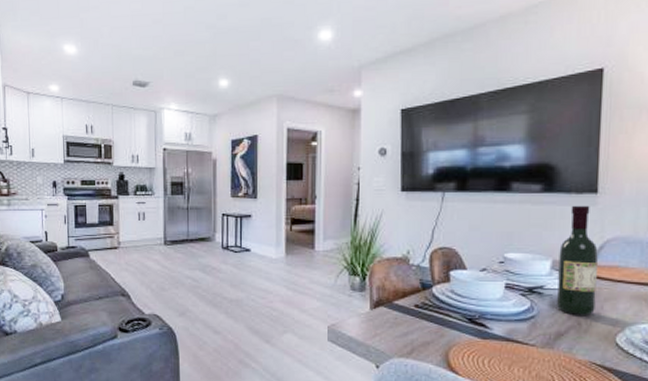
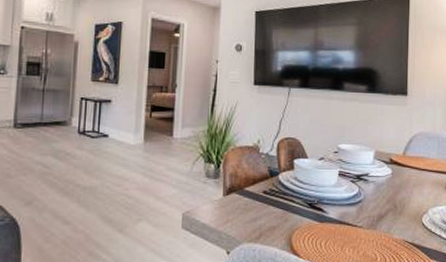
wine bottle: present [556,205,598,315] -> none [378,104,408,199]

